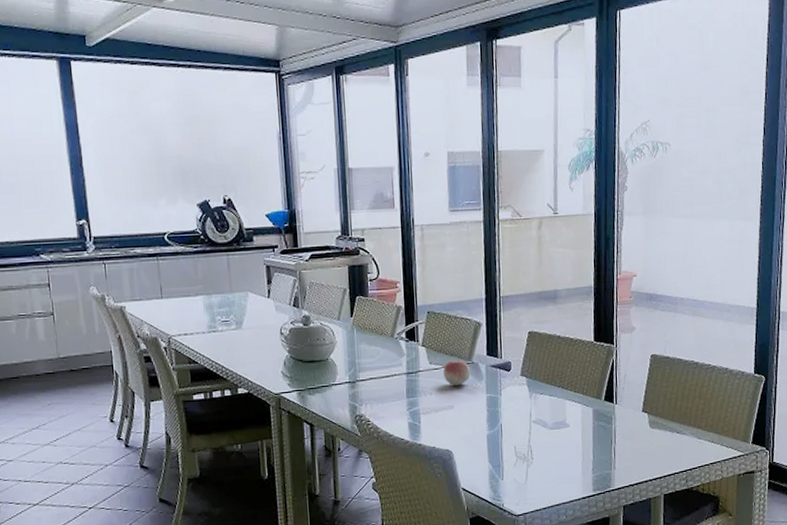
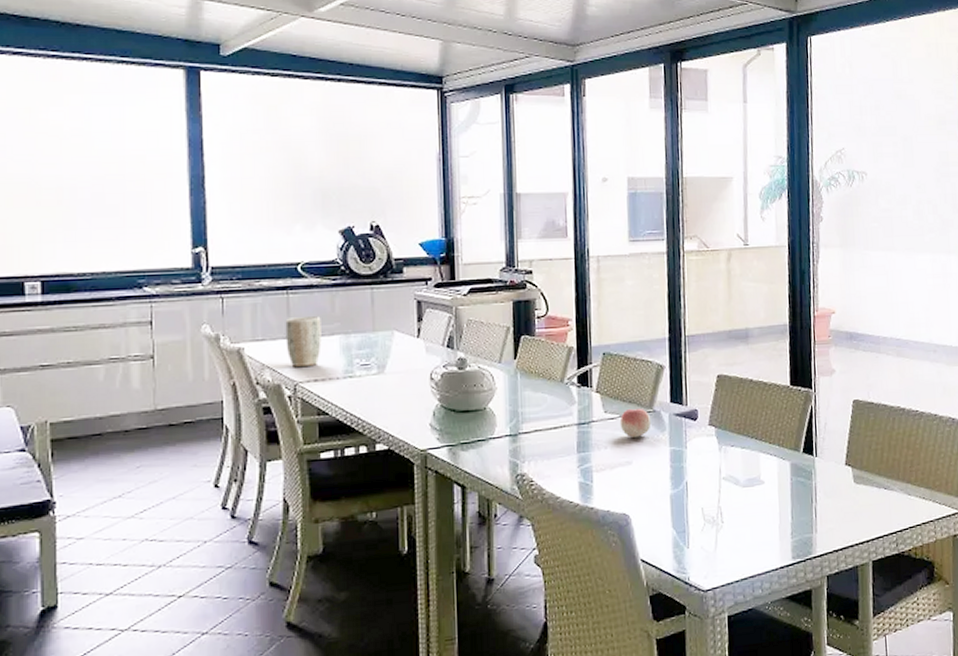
plant pot: none [157,279,189,323] -> present [285,316,322,367]

